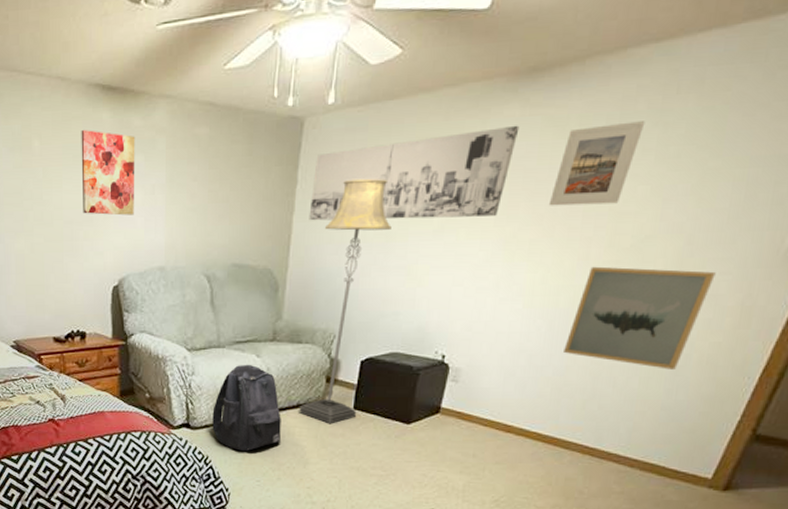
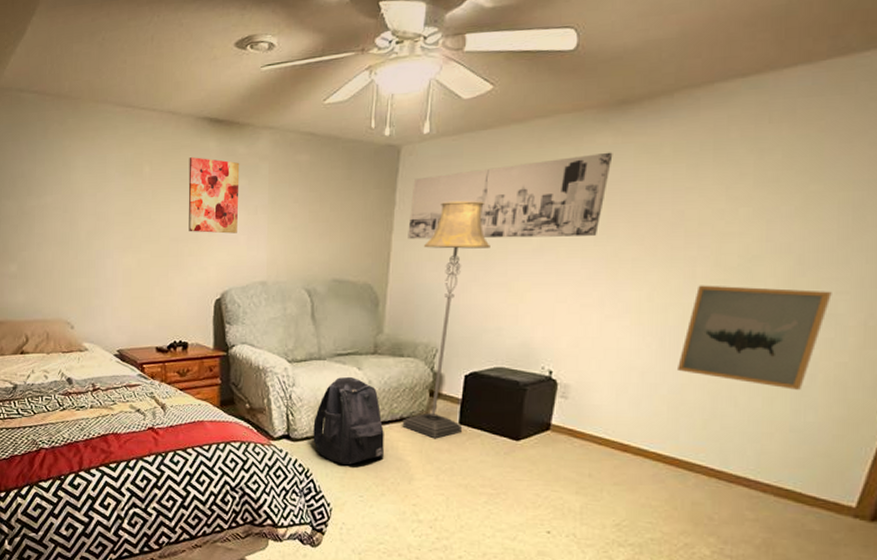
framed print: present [548,121,646,206] -> none [648,148,740,227]

